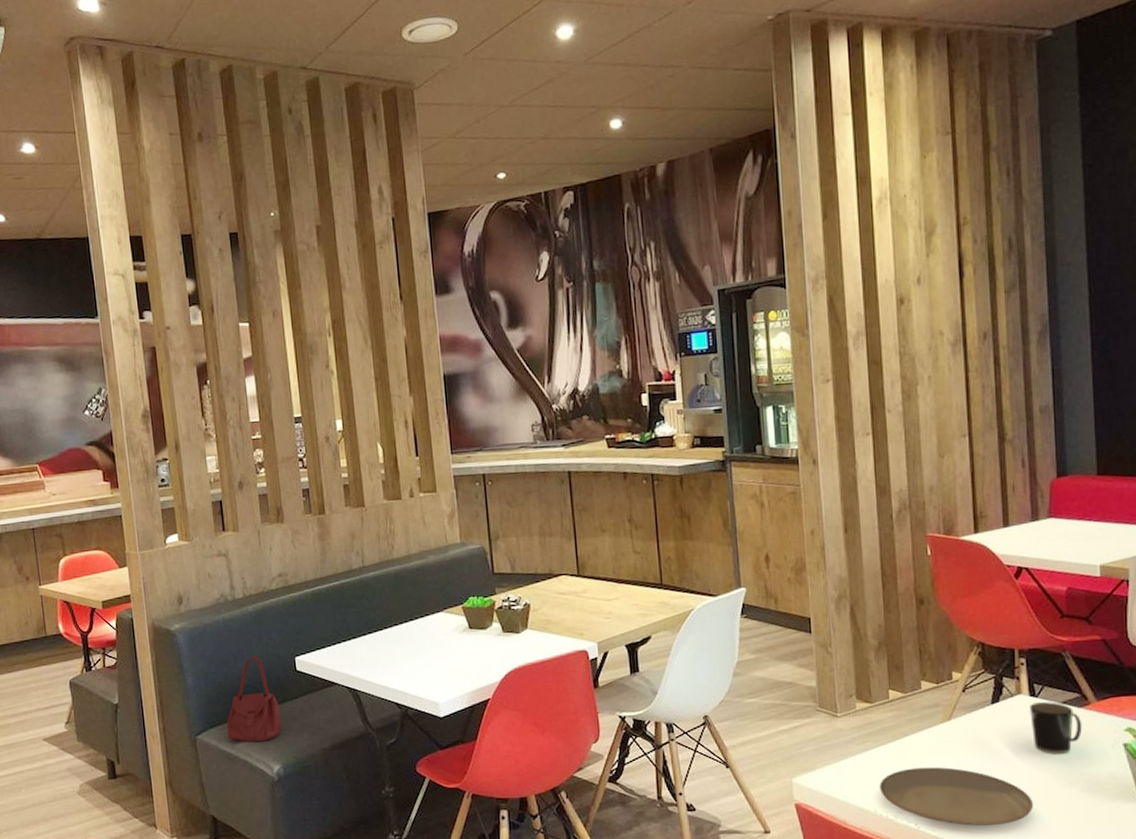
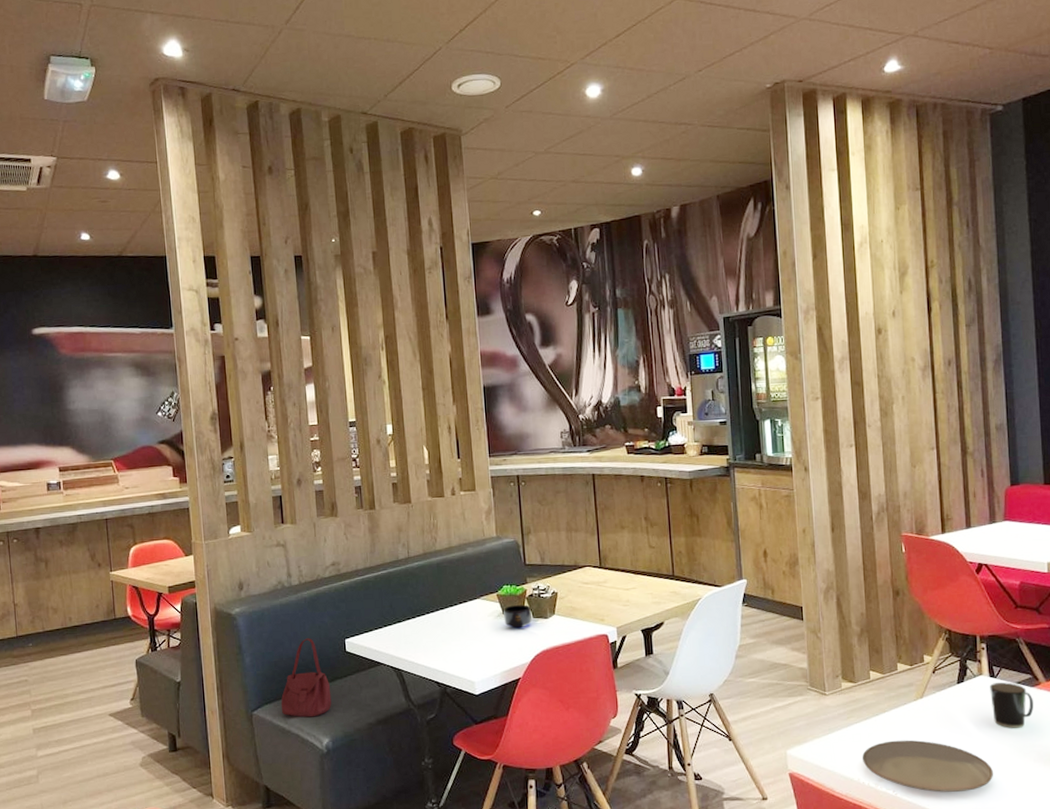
mug: none [470,618,501,645] -> present [503,605,532,629]

